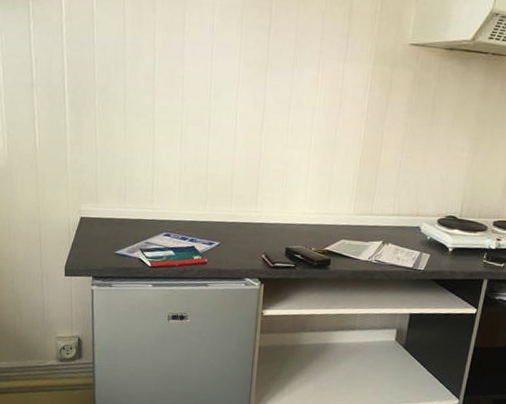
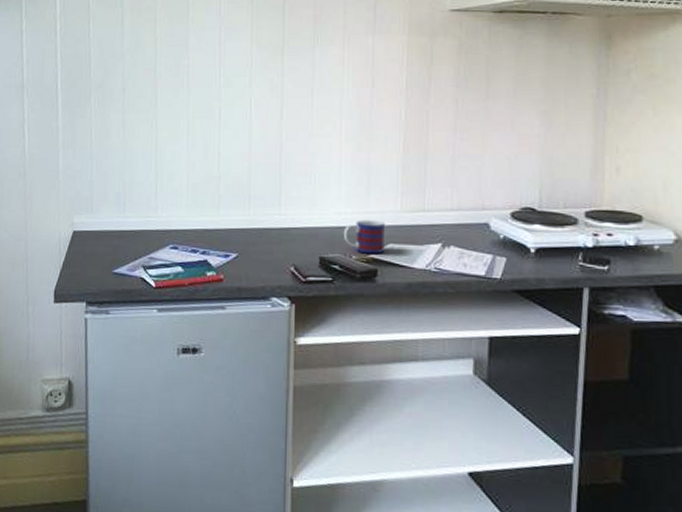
mug: none [306,219,341,248] -> present [344,220,386,254]

